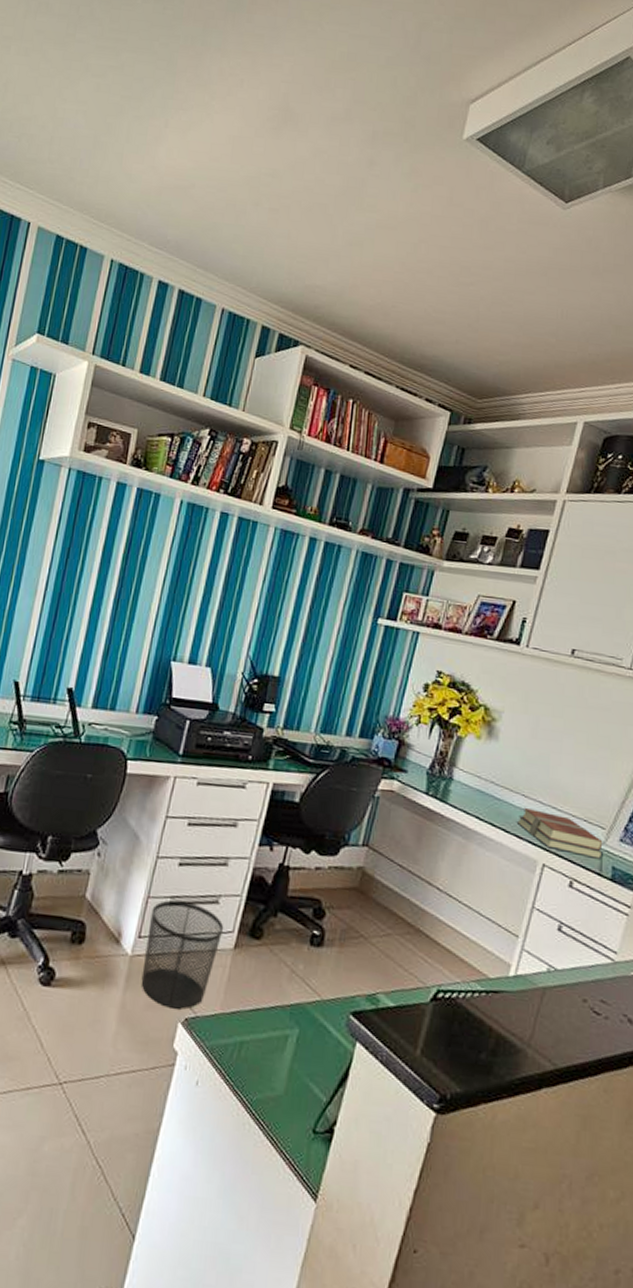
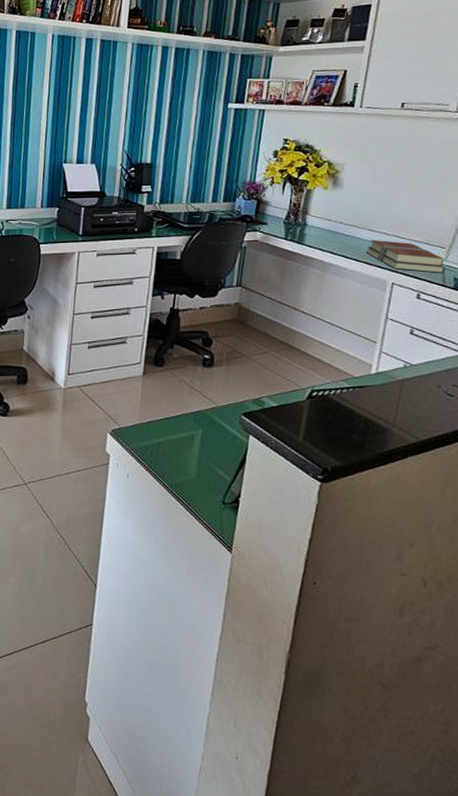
waste bin: present [141,900,224,1010] -> none [74,345,133,424]

